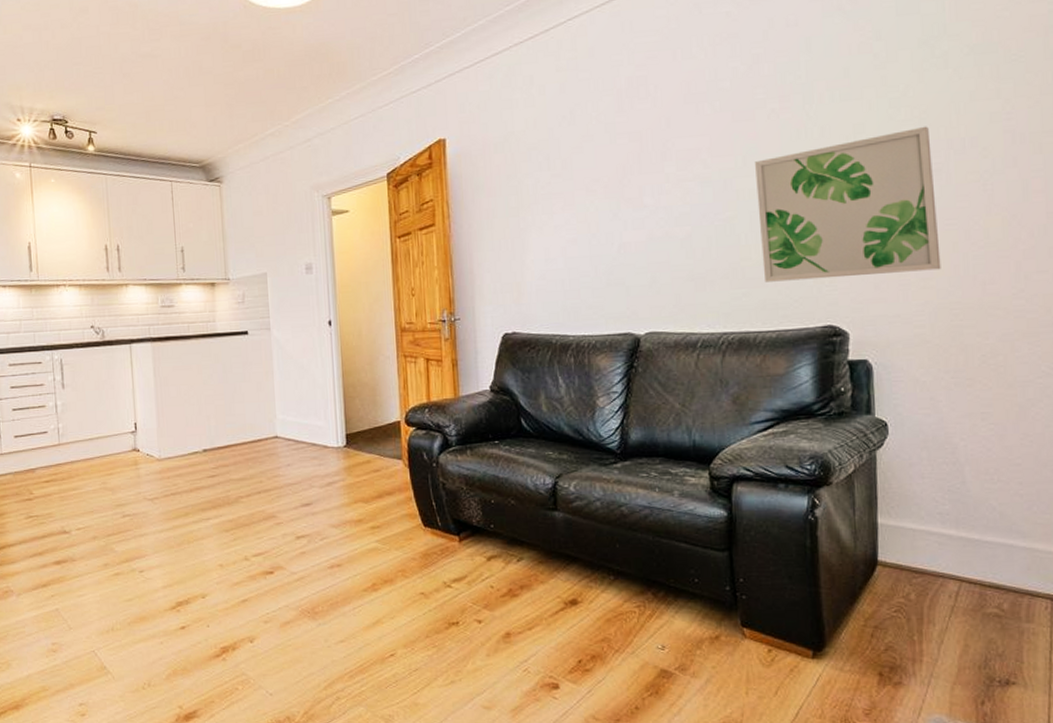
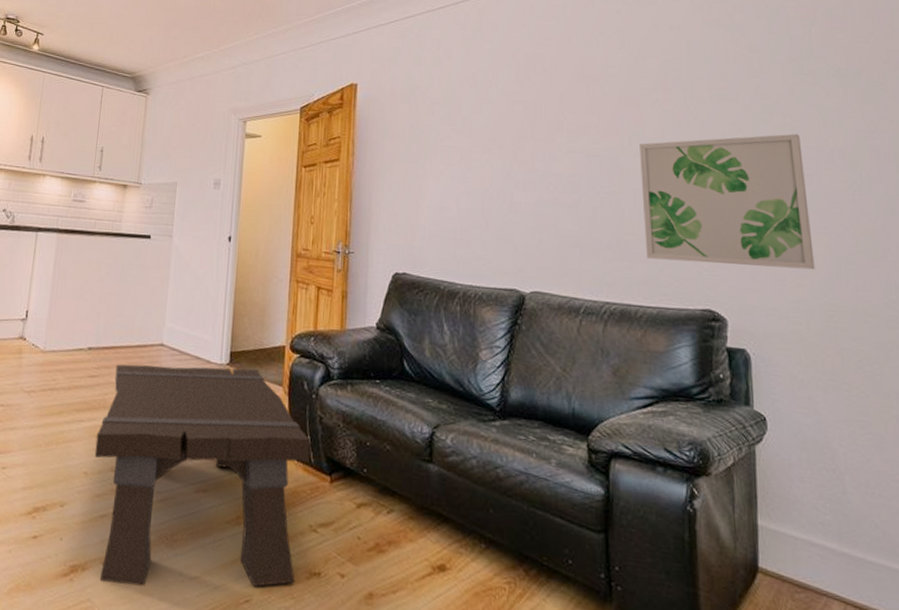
coffee table: none [225,448,437,656] -> present [94,364,310,587]

